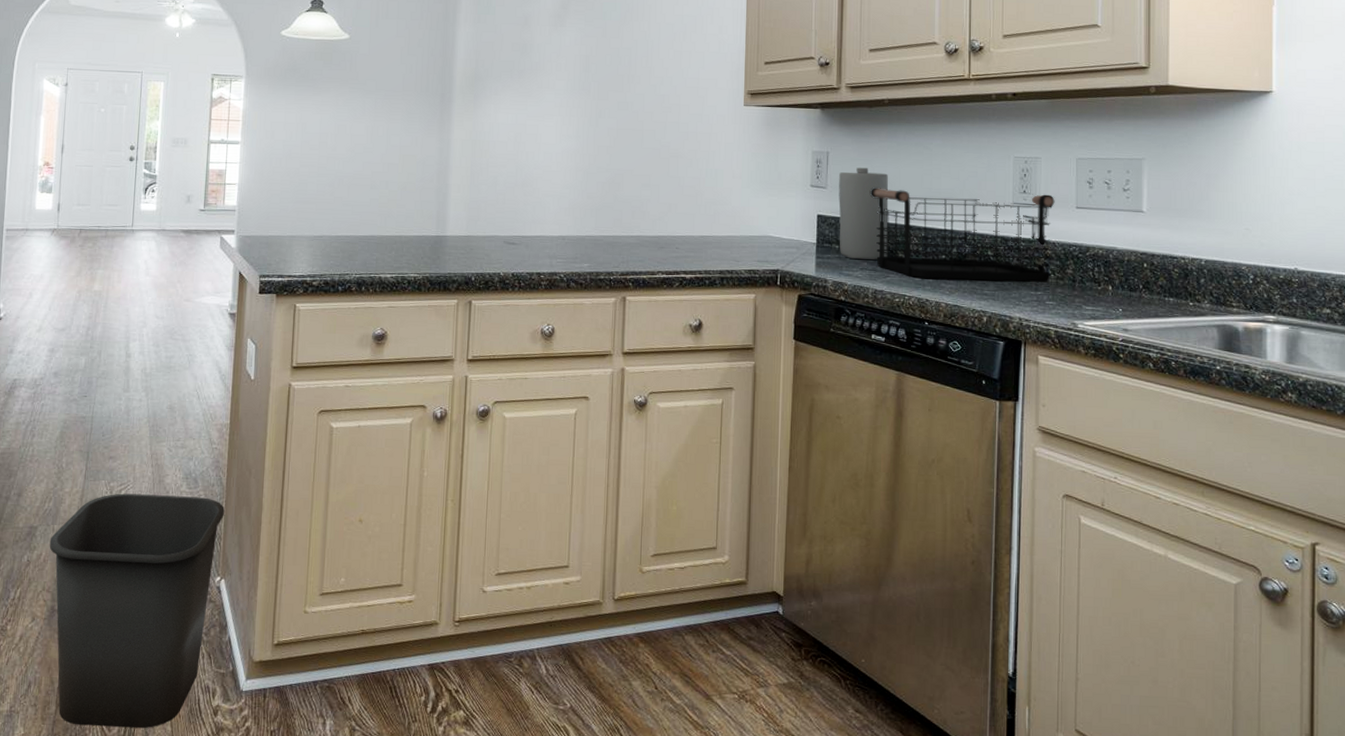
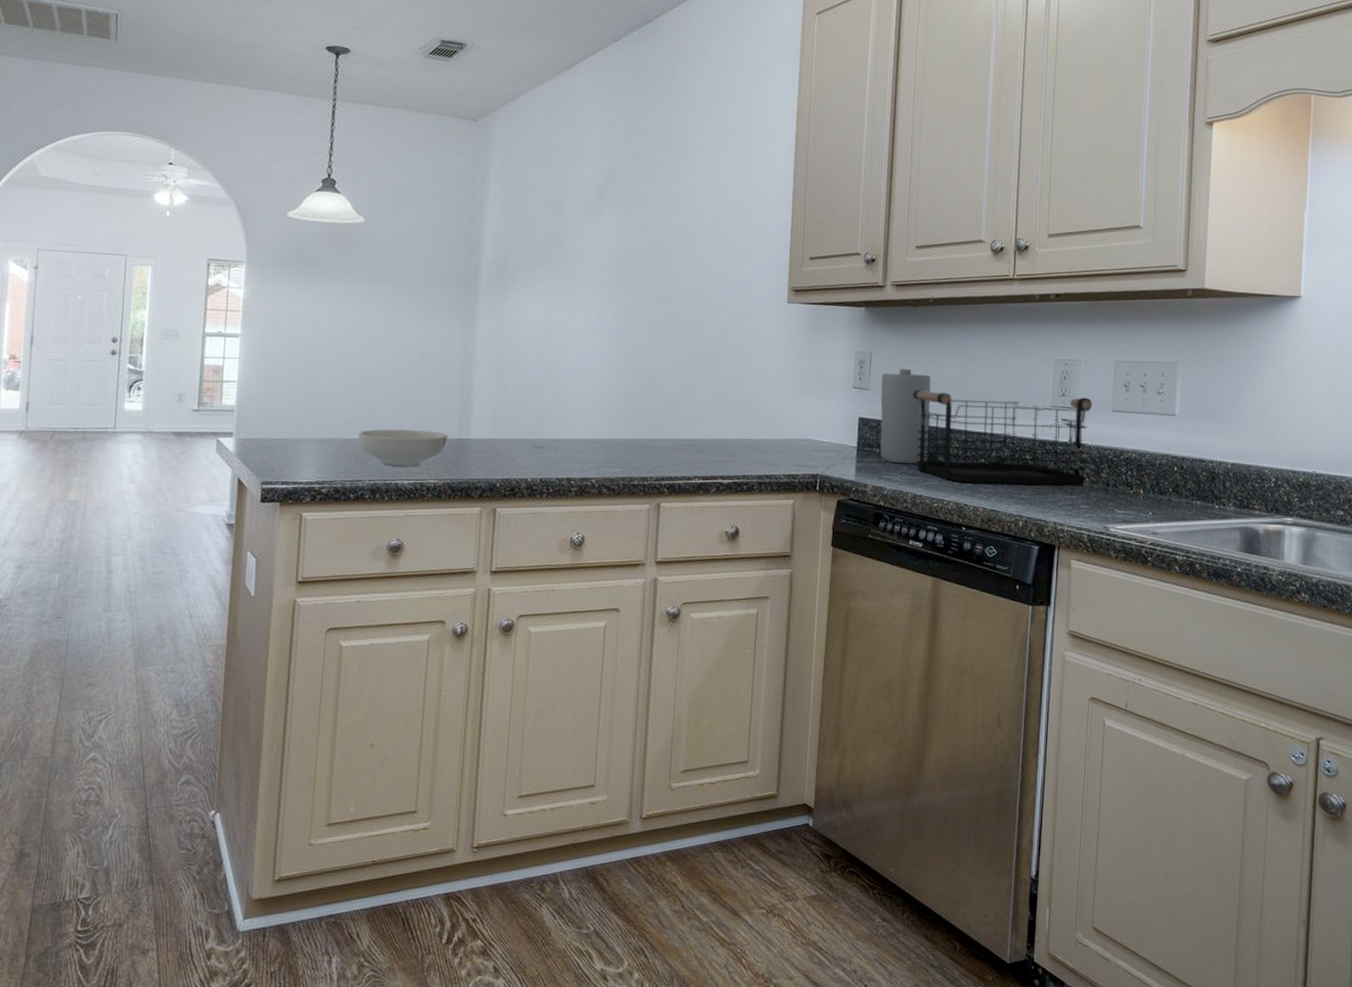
waste bin: present [49,493,225,729] -> none [17,723,220,978]
bowl: none [344,226,427,262] -> present [357,429,448,467]

